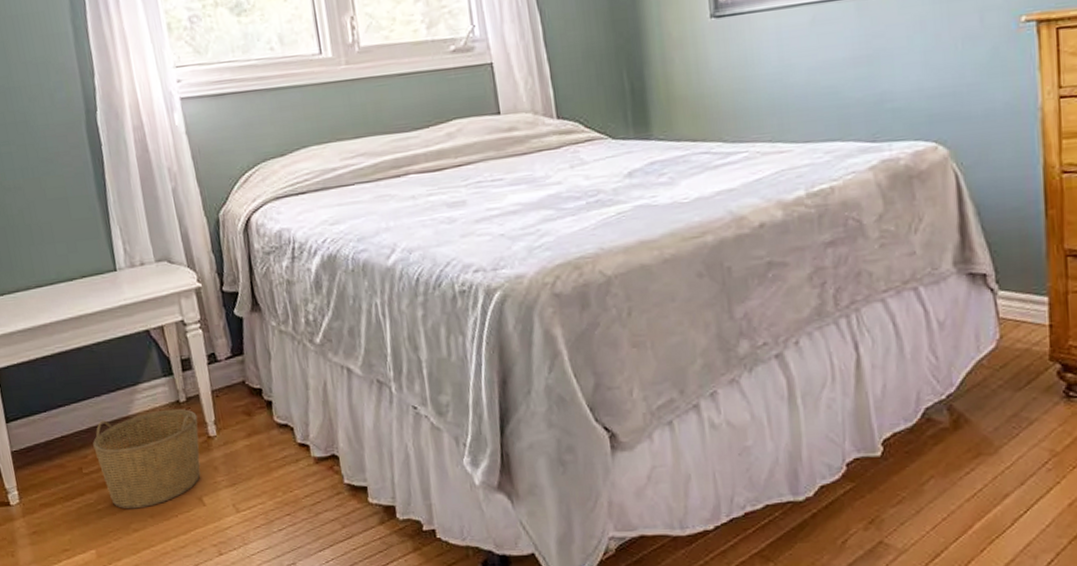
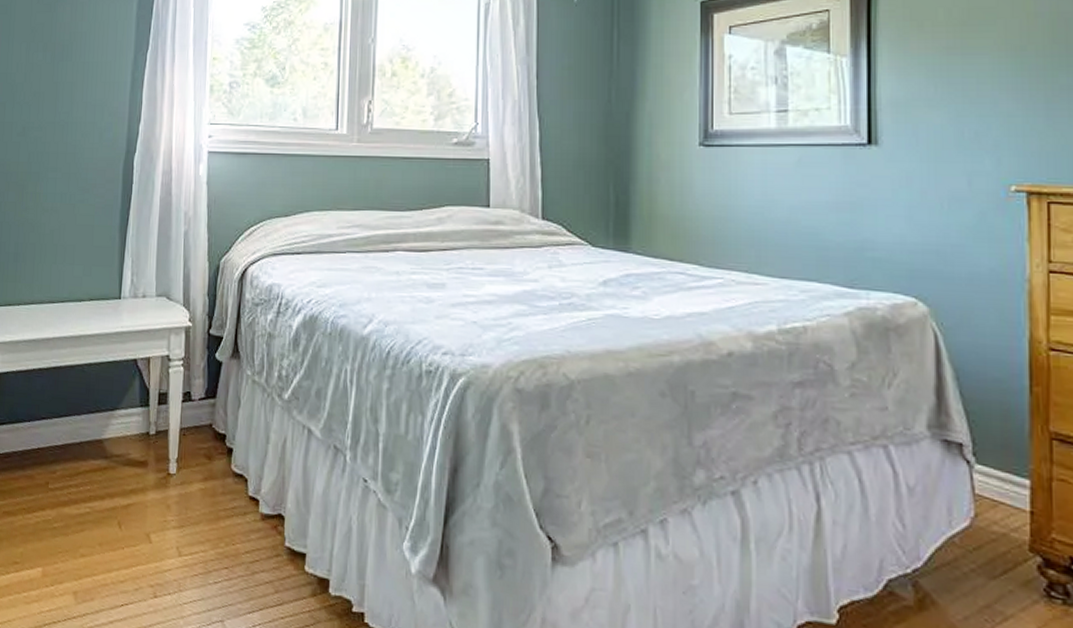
basket: present [92,408,201,509] -> none [63,439,162,534]

